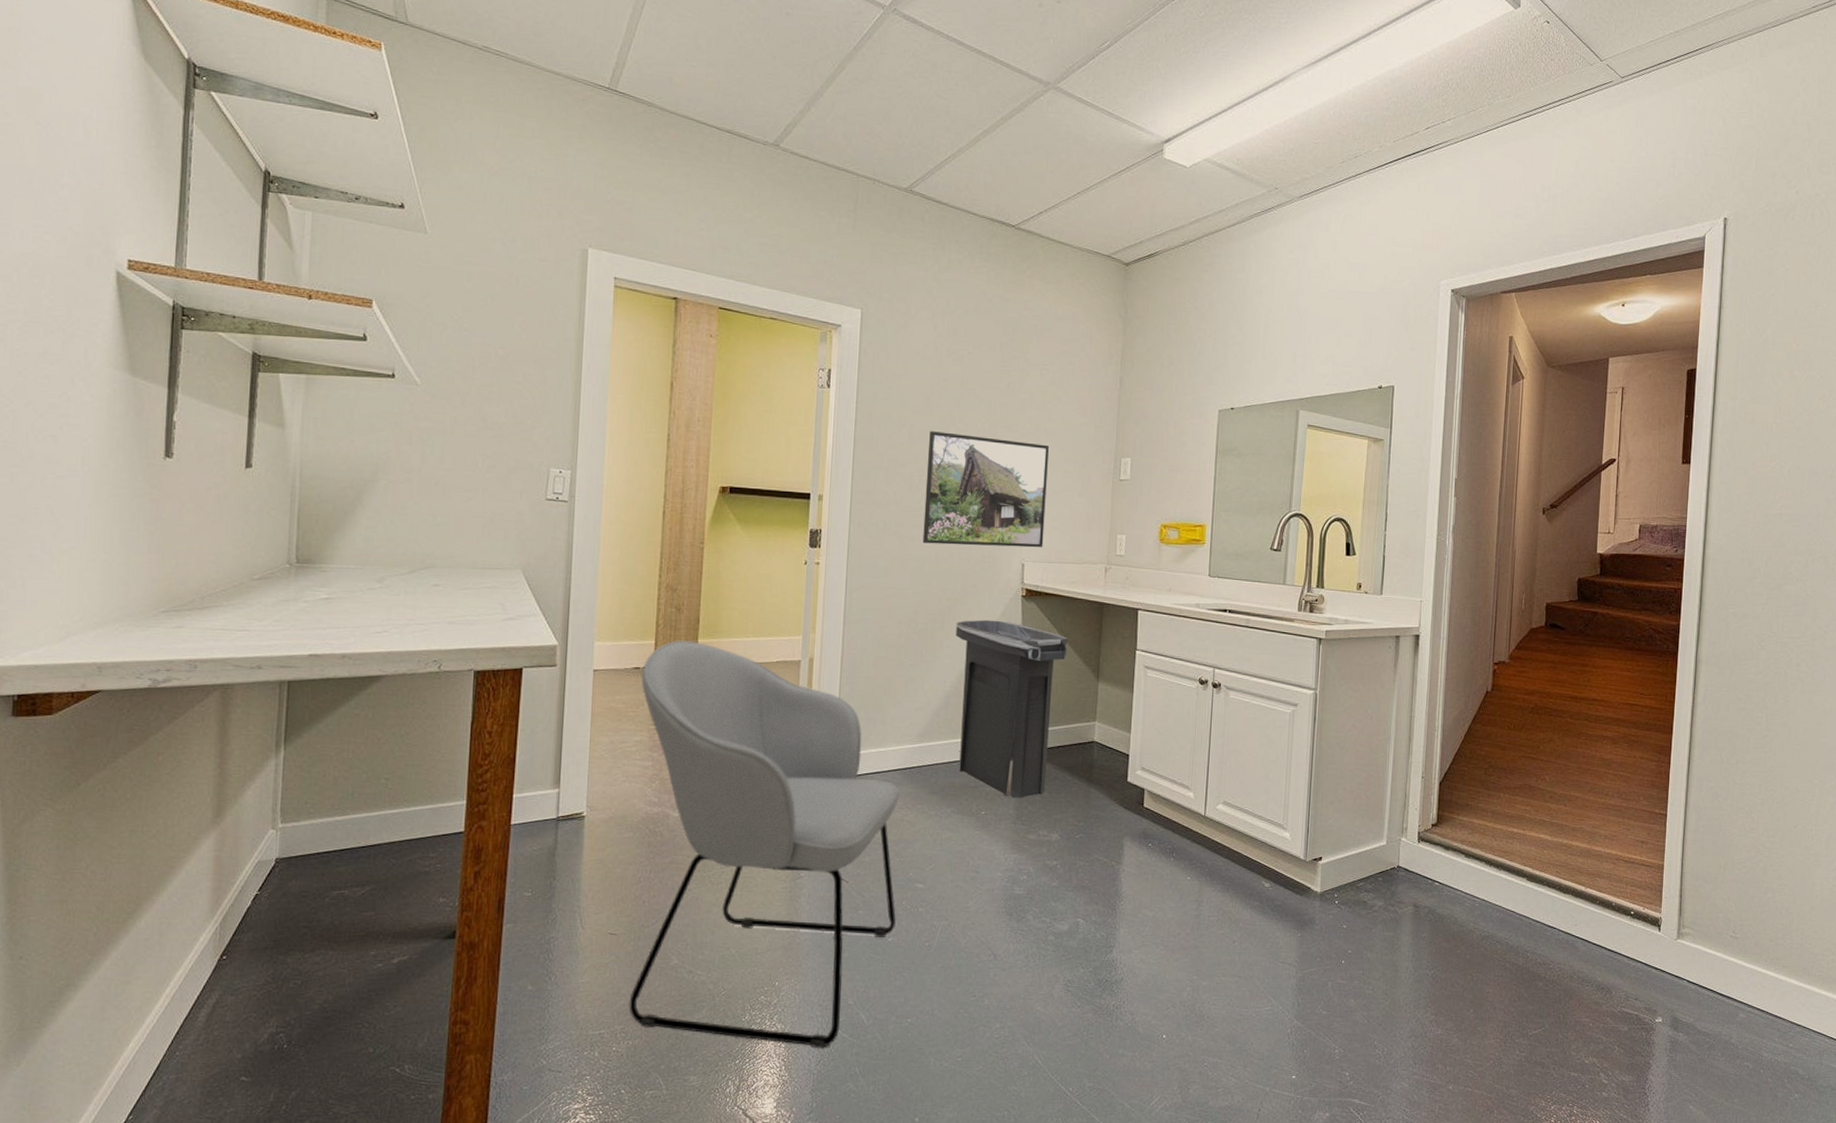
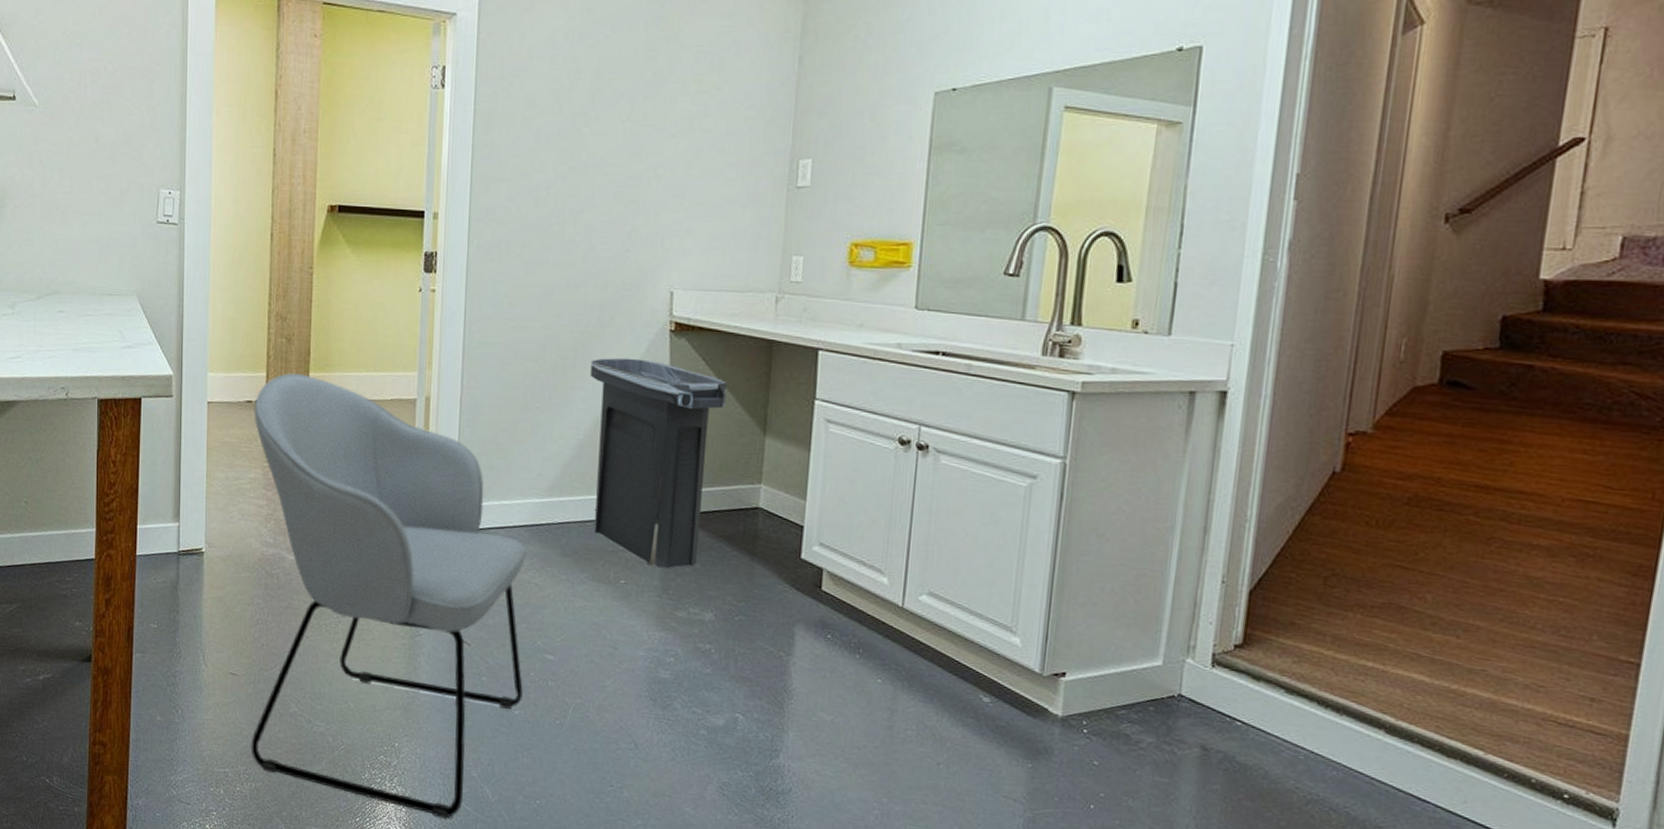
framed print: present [922,431,1049,548] -> none [551,134,705,273]

